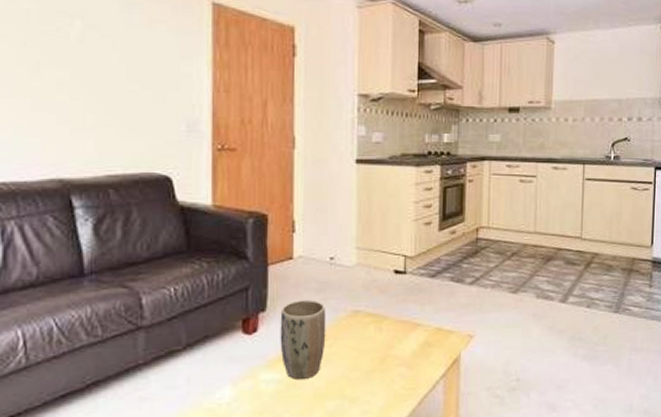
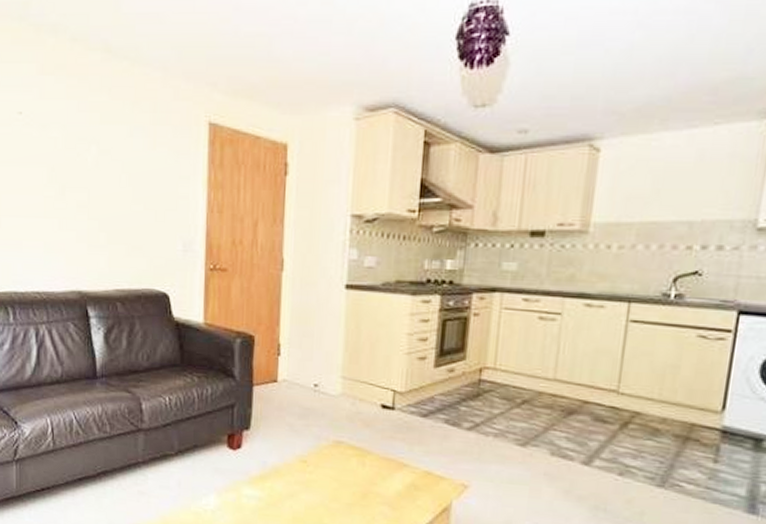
plant pot: present [280,299,326,380] -> none [262,423,308,502]

